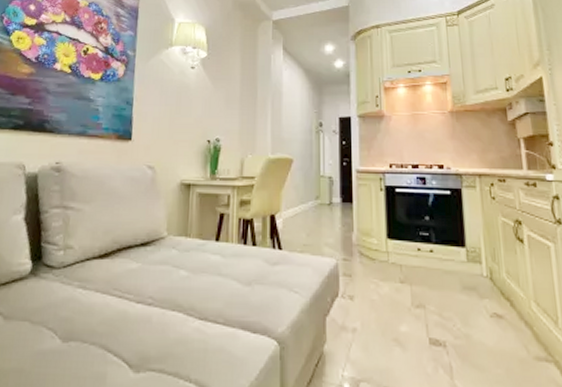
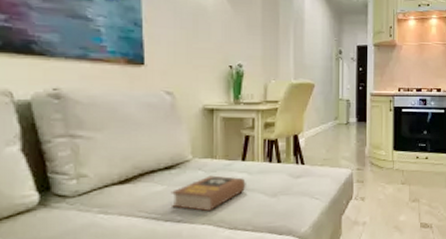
book: none [143,255,219,295] -> present [170,175,246,211]

